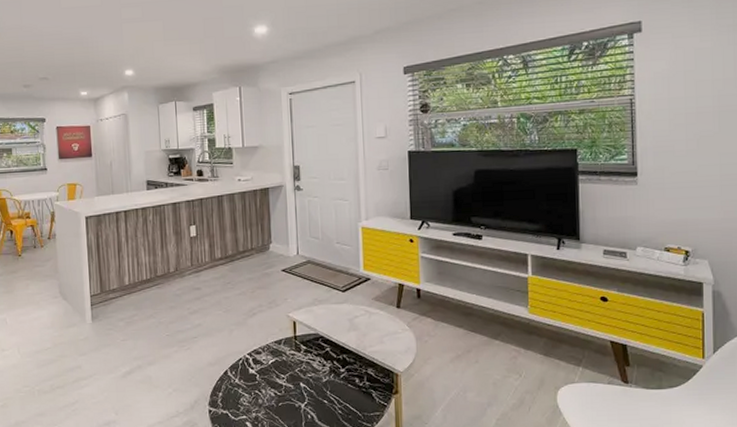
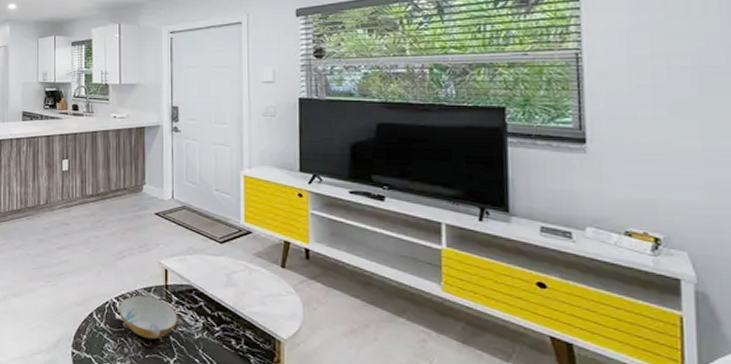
bowl: none [251,348,307,388] -> present [119,295,178,340]

